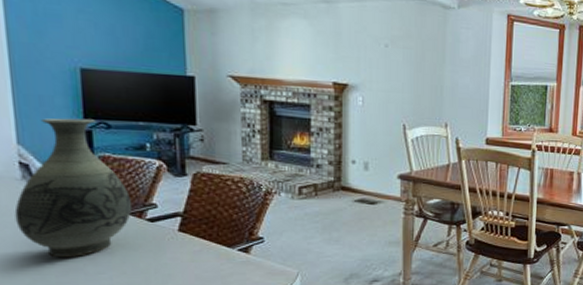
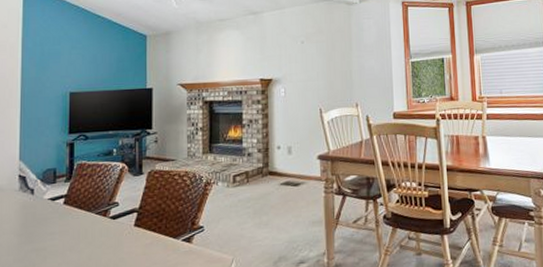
vase: present [14,118,133,257] -> none [11,133,100,258]

